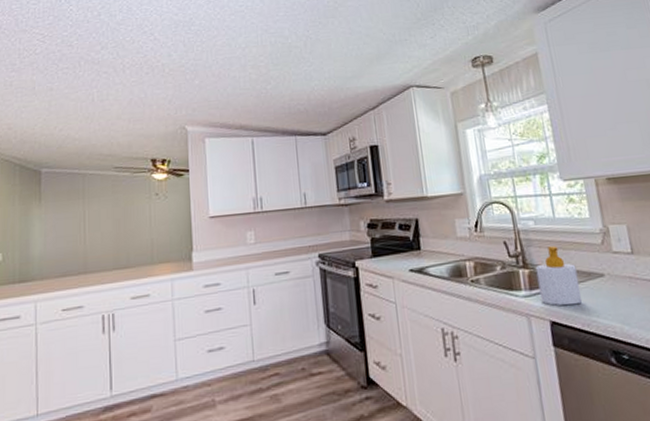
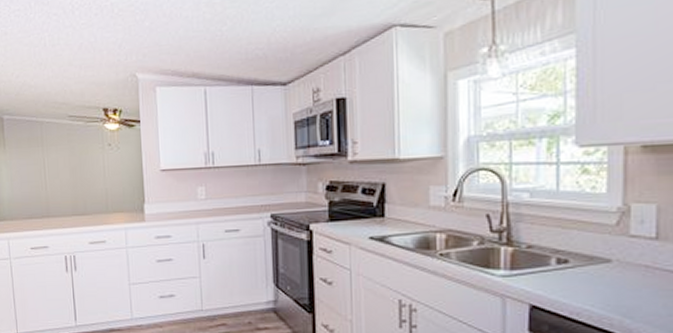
soap bottle: present [535,246,583,306] -> none [522,223,576,291]

